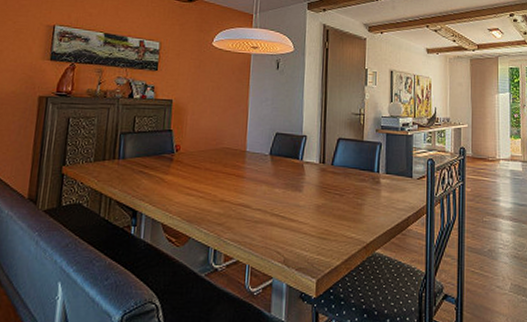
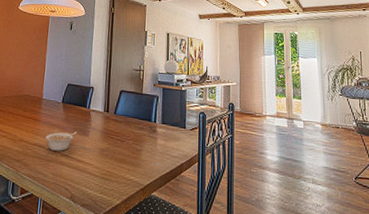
legume: none [252,187,288,211] -> present [46,131,77,151]

